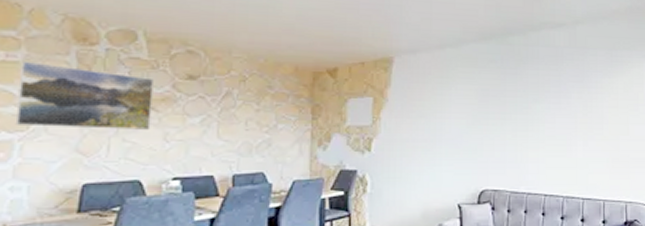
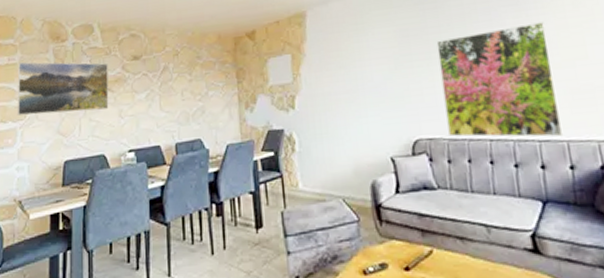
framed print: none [512,100,602,197] -> present [436,22,564,137]

